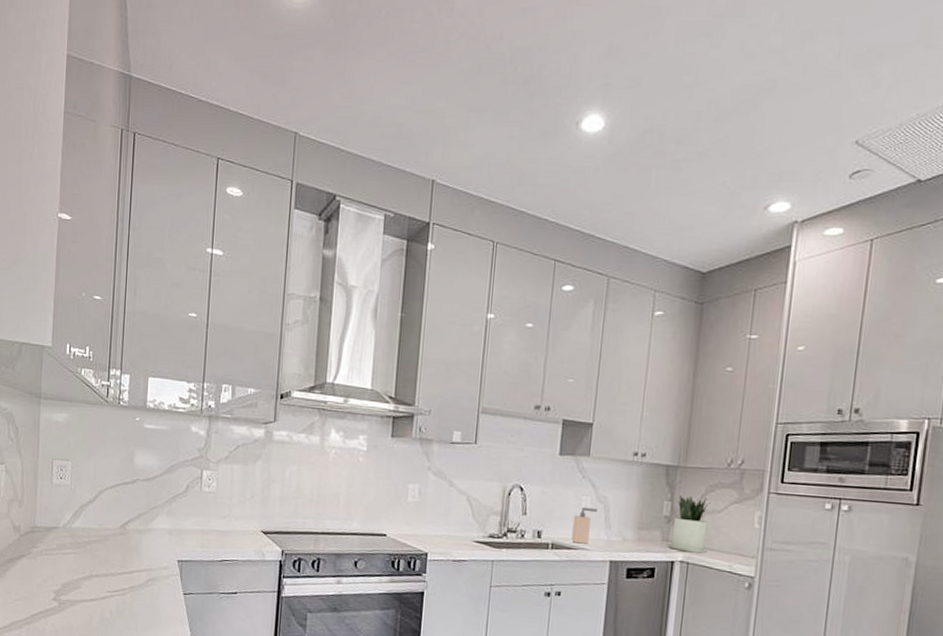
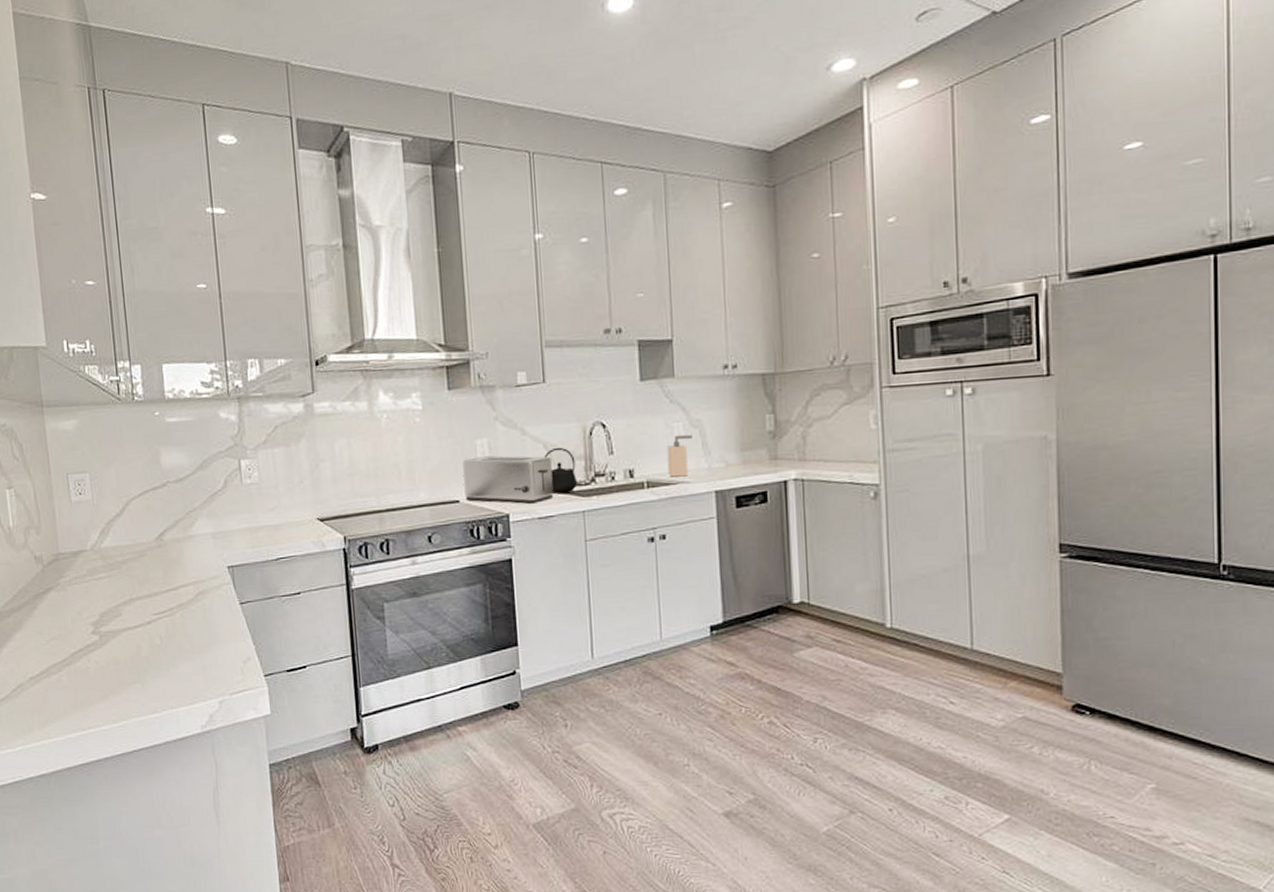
toaster: none [392,499,472,547] -> present [463,456,554,504]
kettle: none [466,501,493,542] -> present [545,447,578,493]
planter: present [668,496,709,554] -> none [777,404,822,468]

